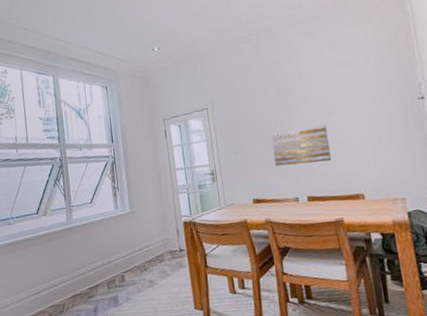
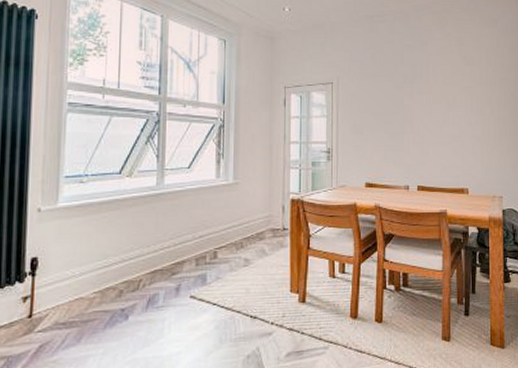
wall art: present [271,125,331,167] -> none [391,117,445,154]

